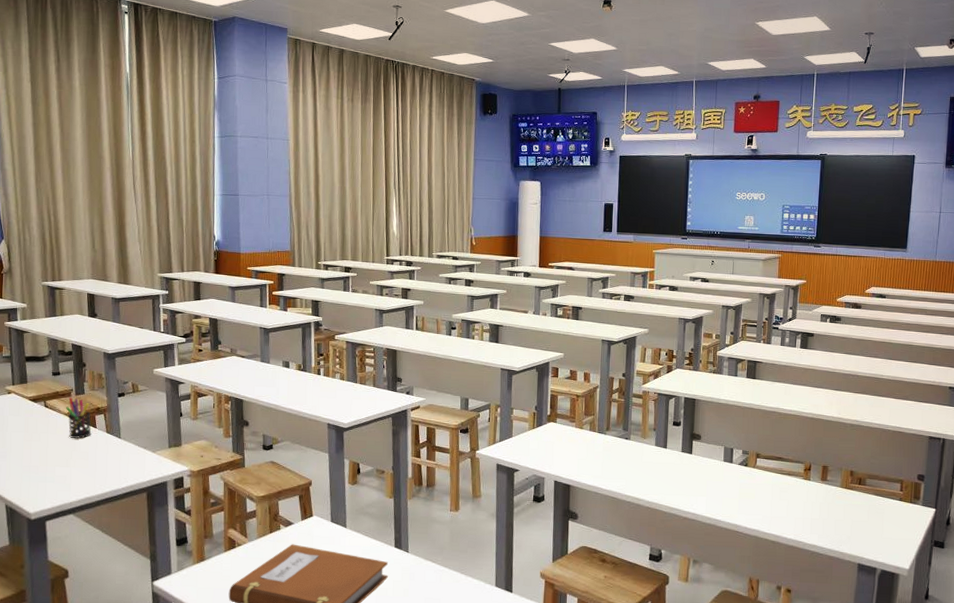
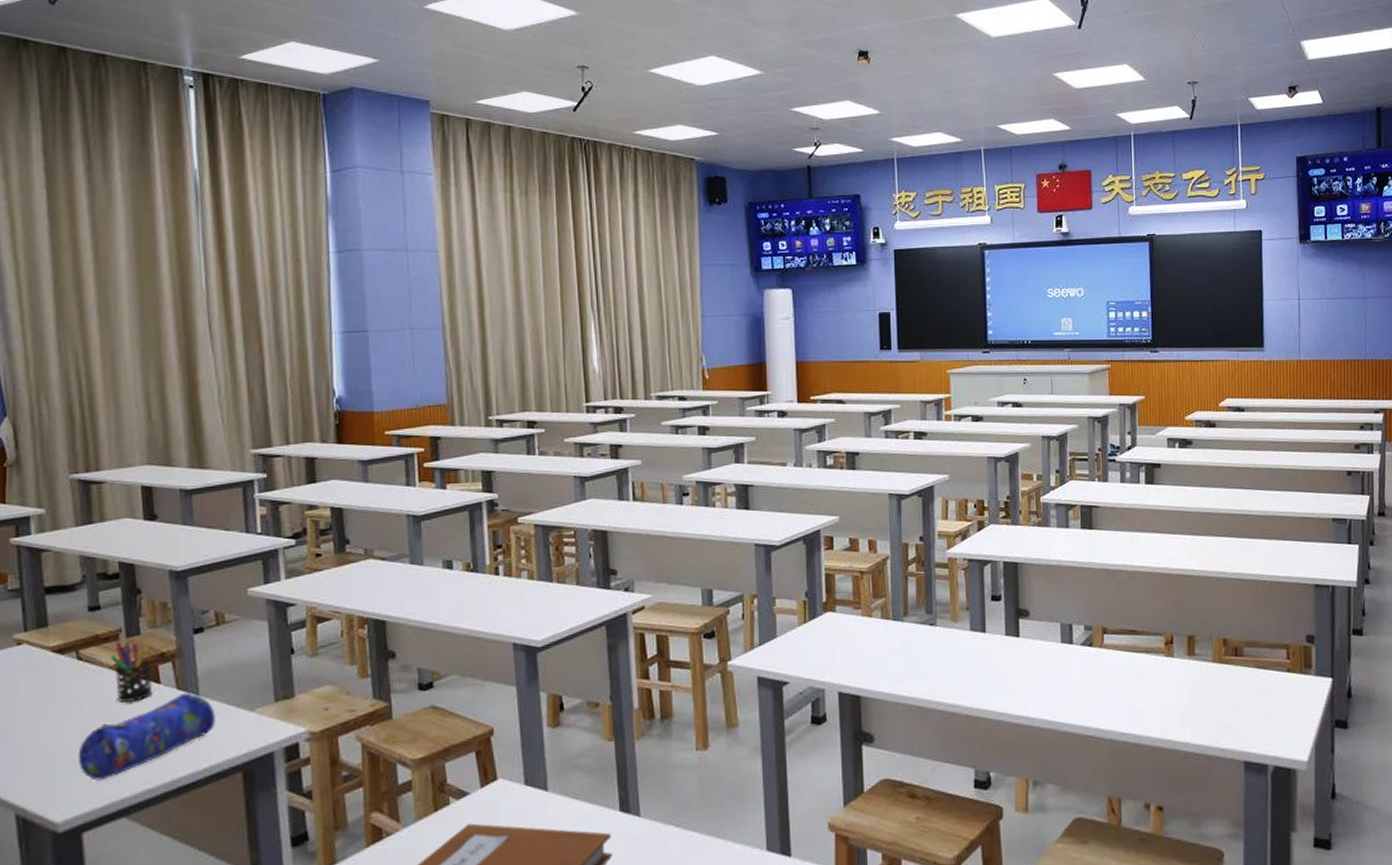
pencil case: none [44,436,131,488] -> present [78,692,215,781]

